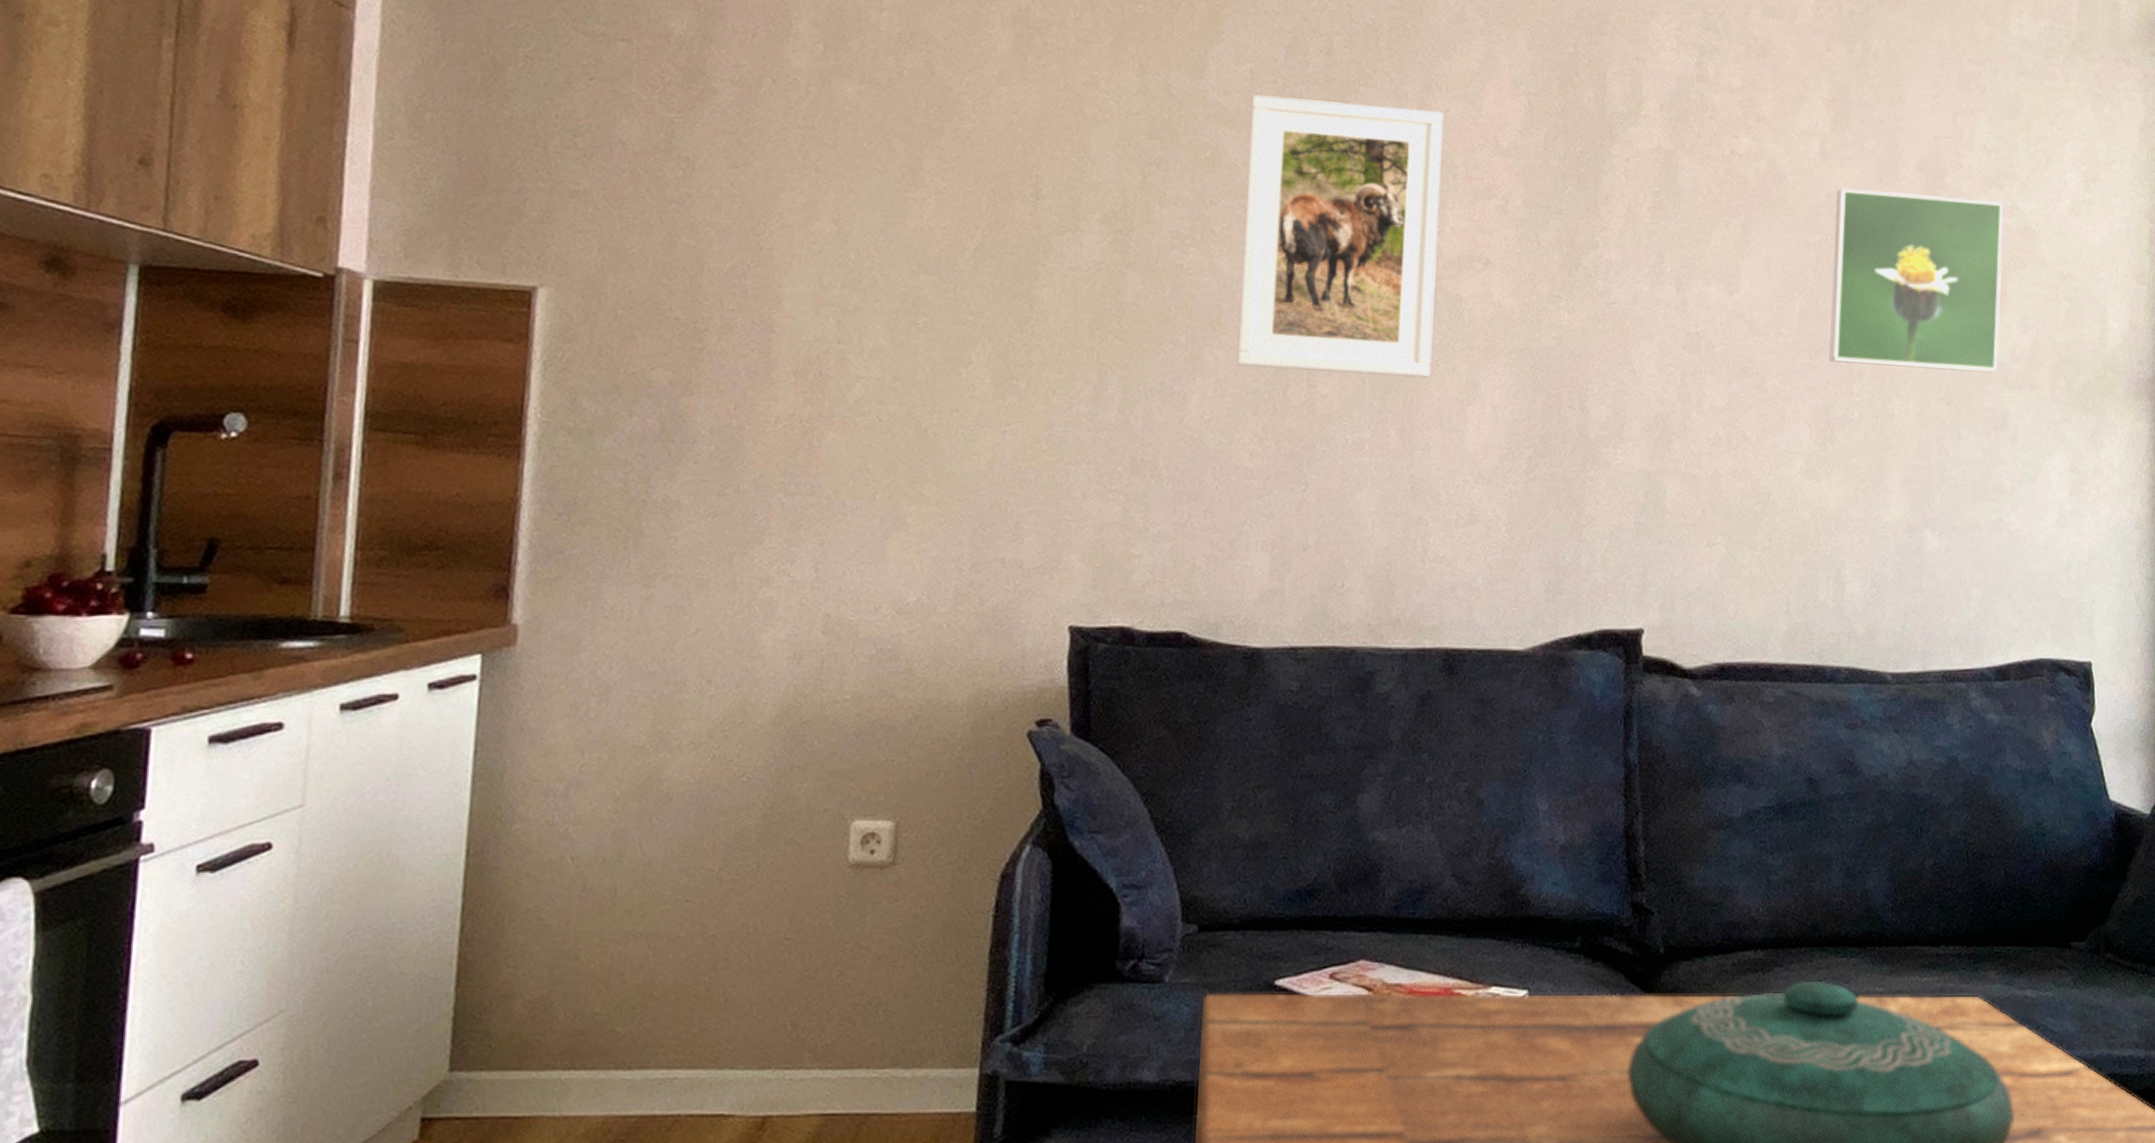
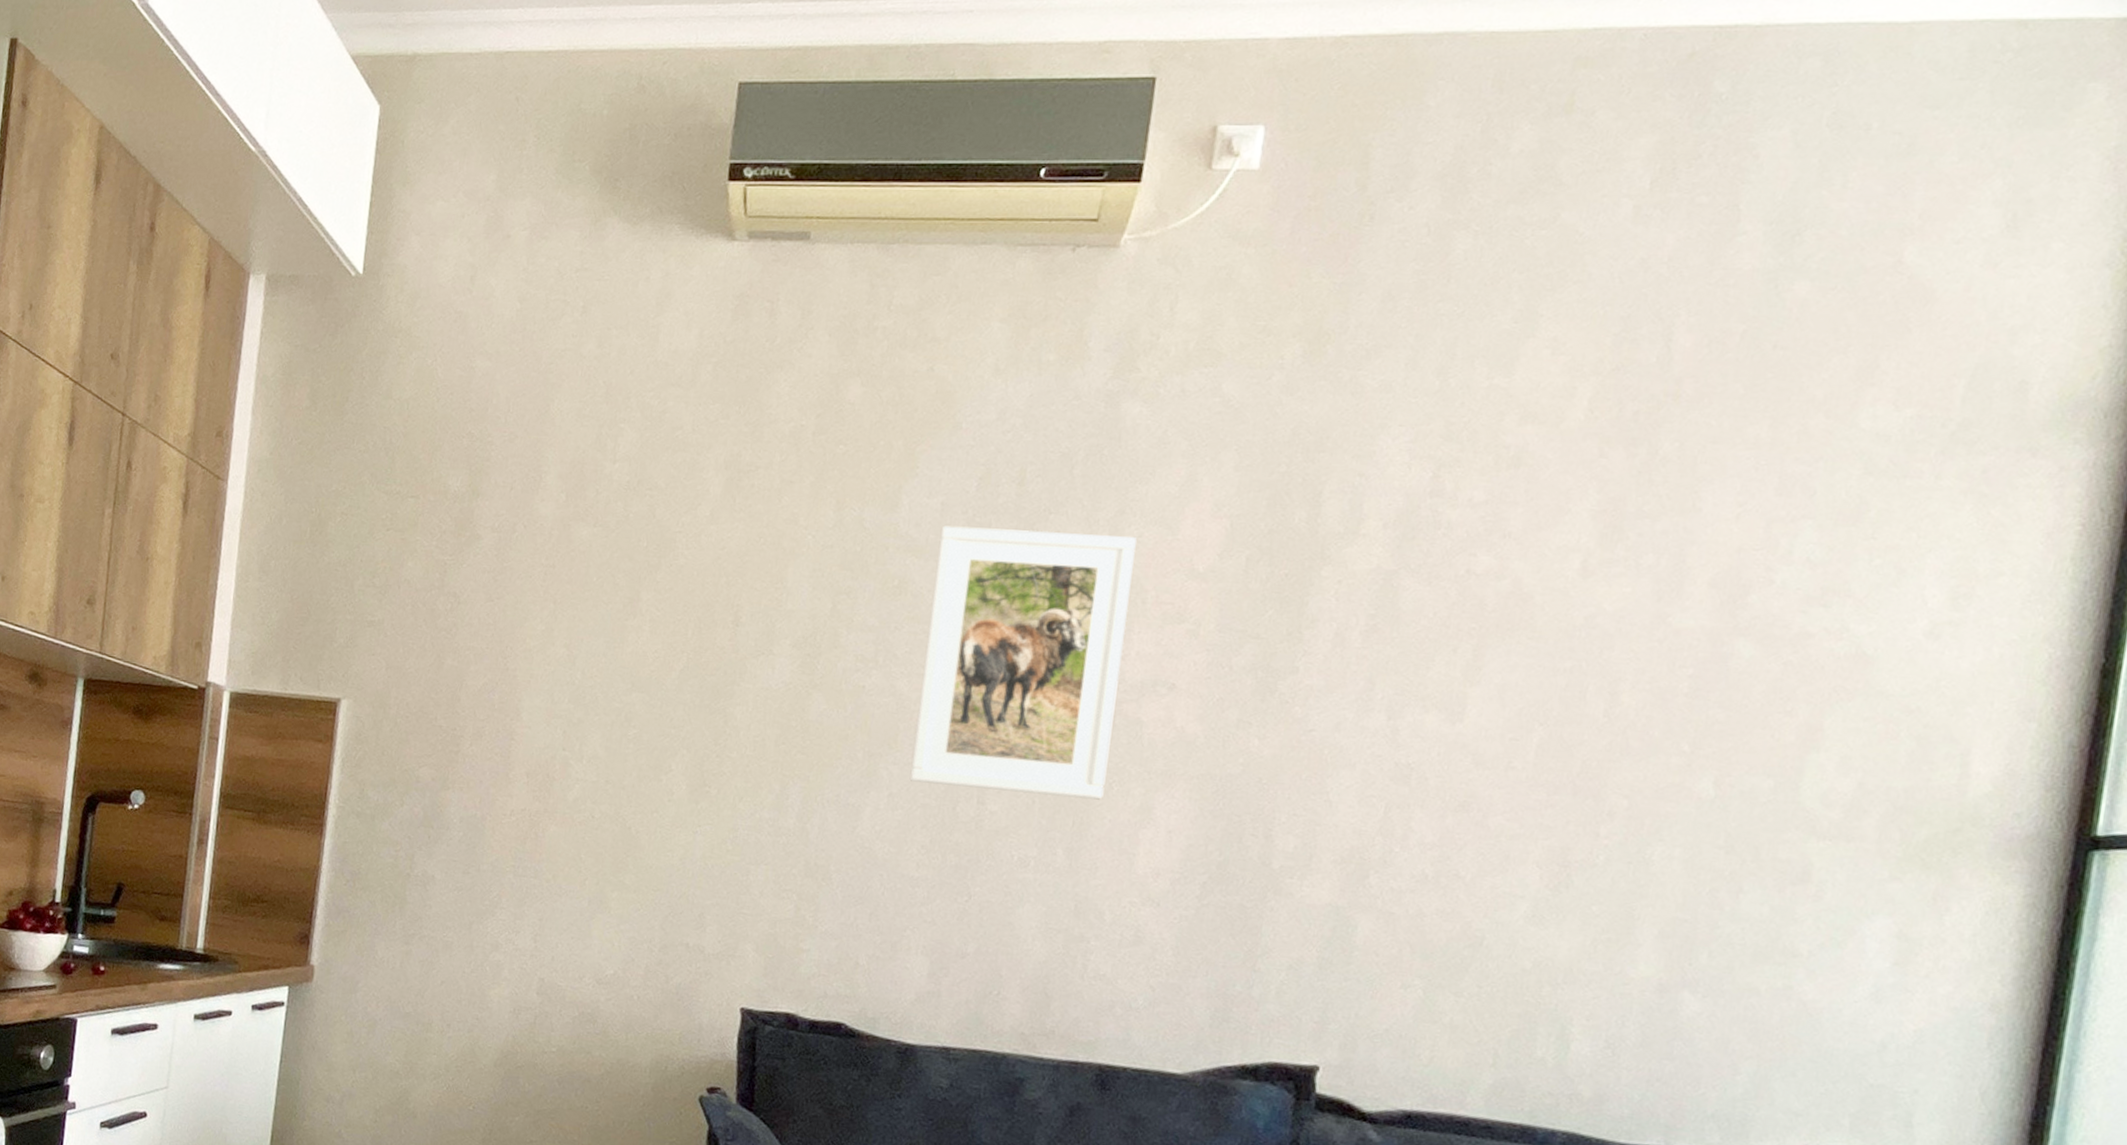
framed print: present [1829,188,2003,373] -> none [1572,609,1829,820]

